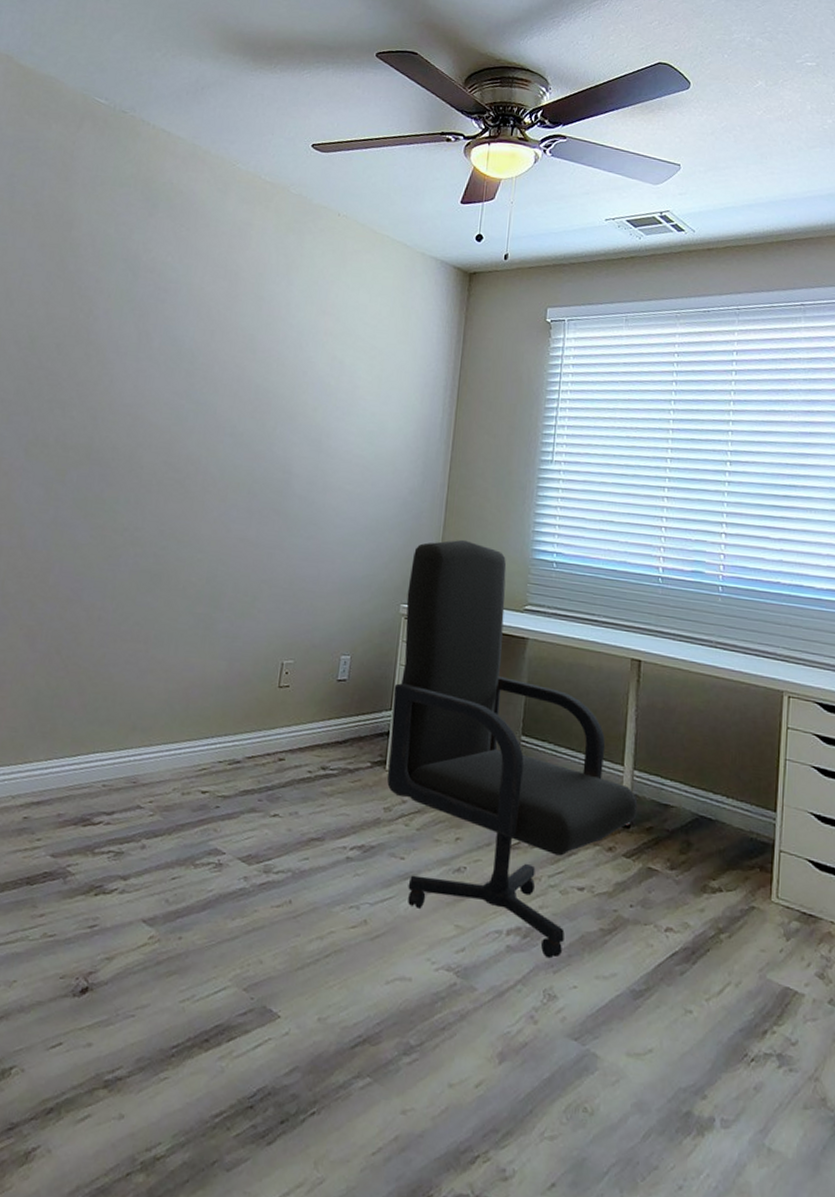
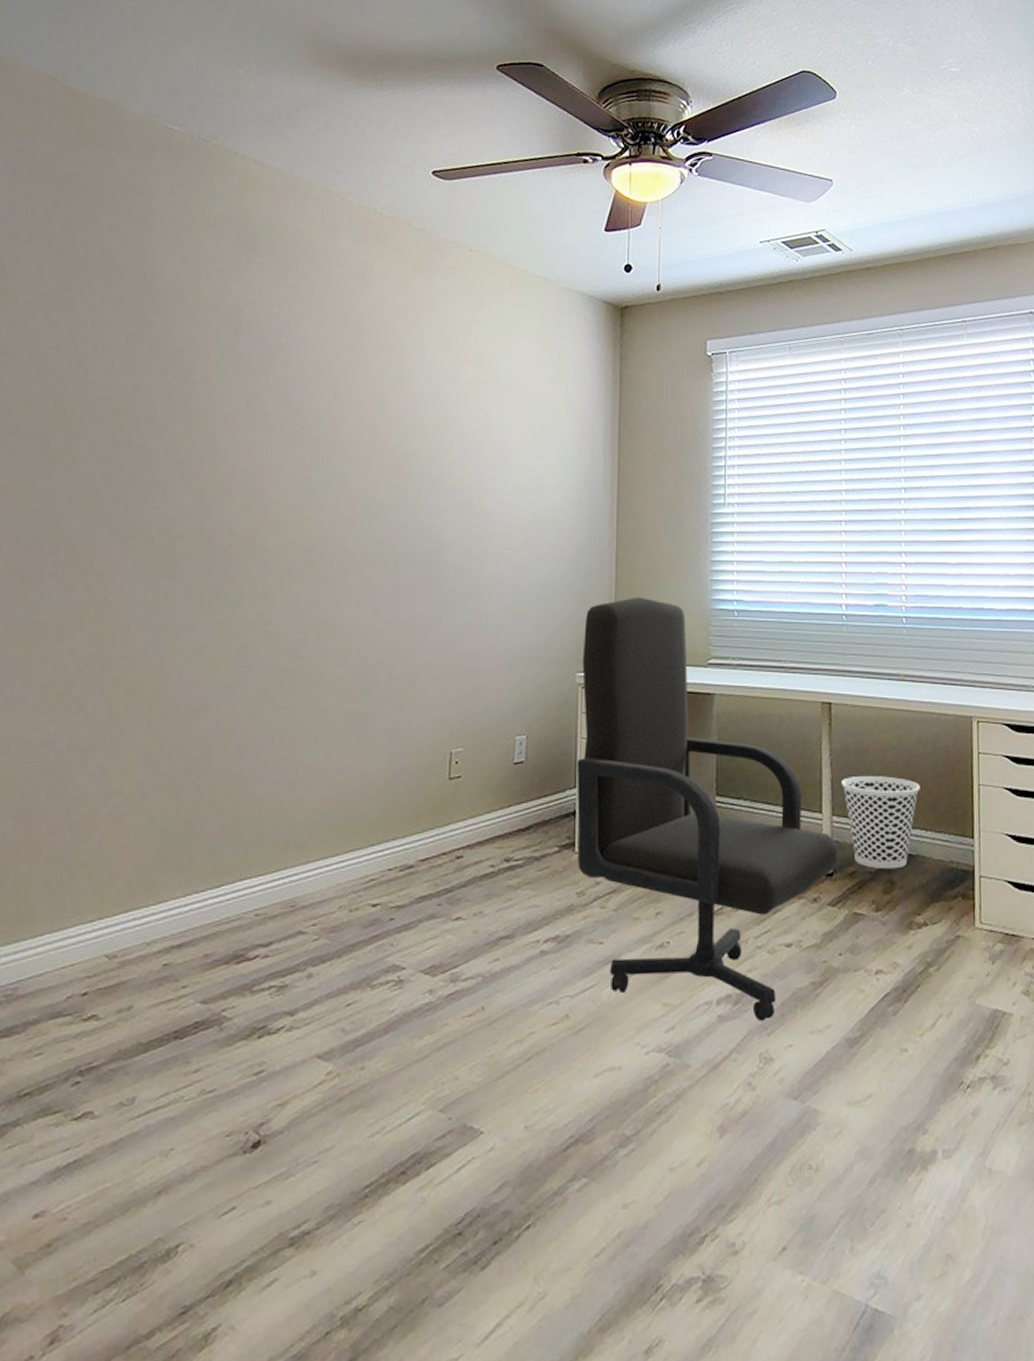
wastebasket: none [646,734,725,831] -> present [842,776,920,869]

